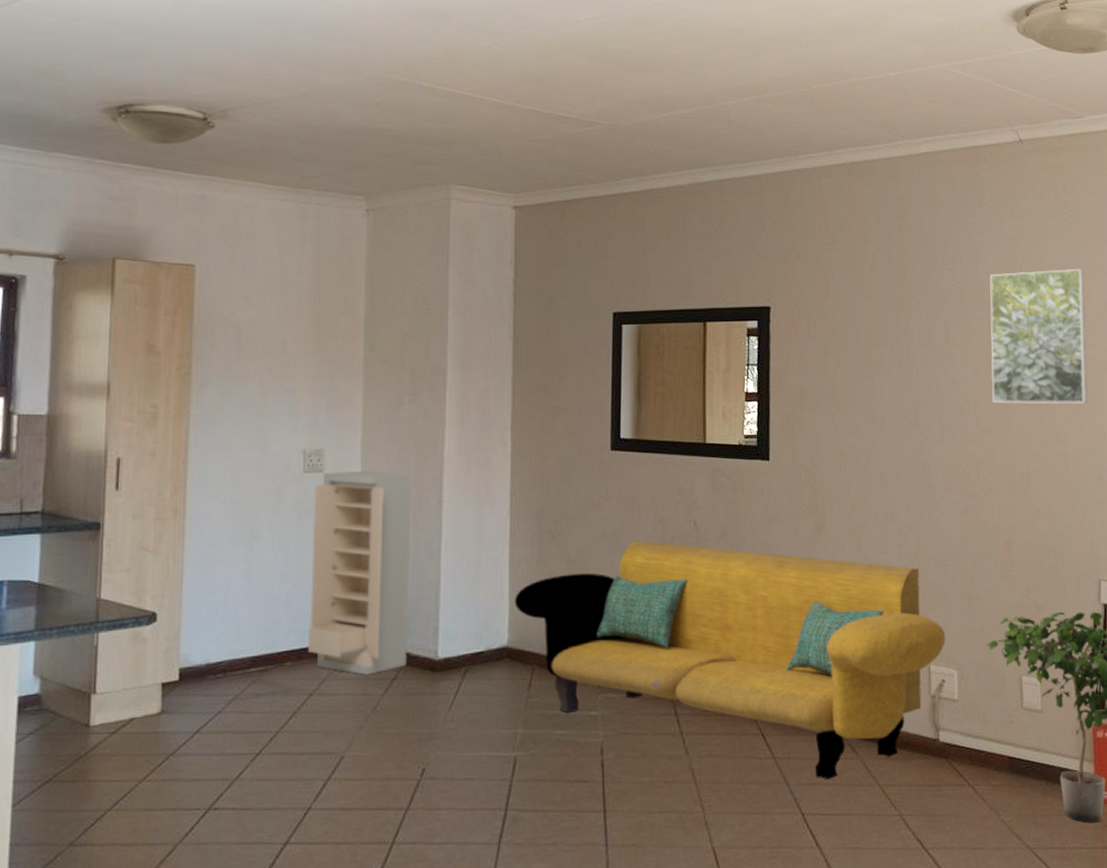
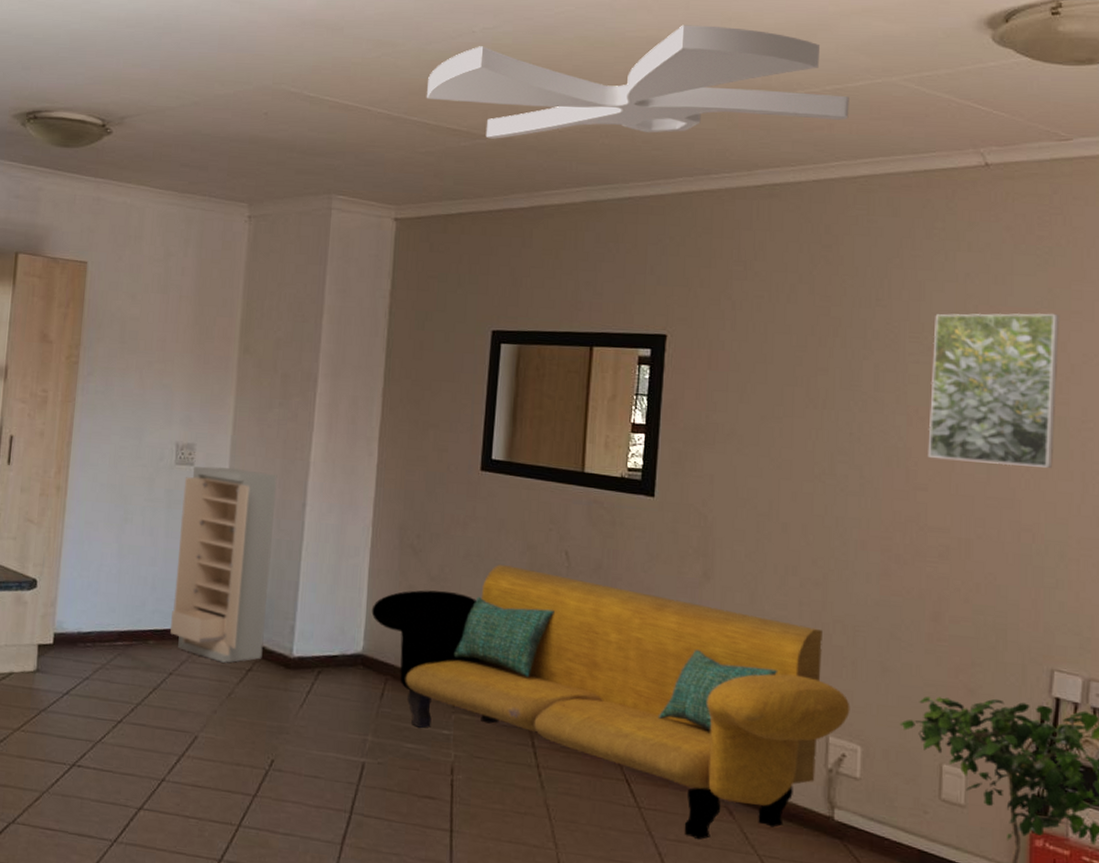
ceiling fan: none [538,16,910,126] -> present [427,25,849,139]

